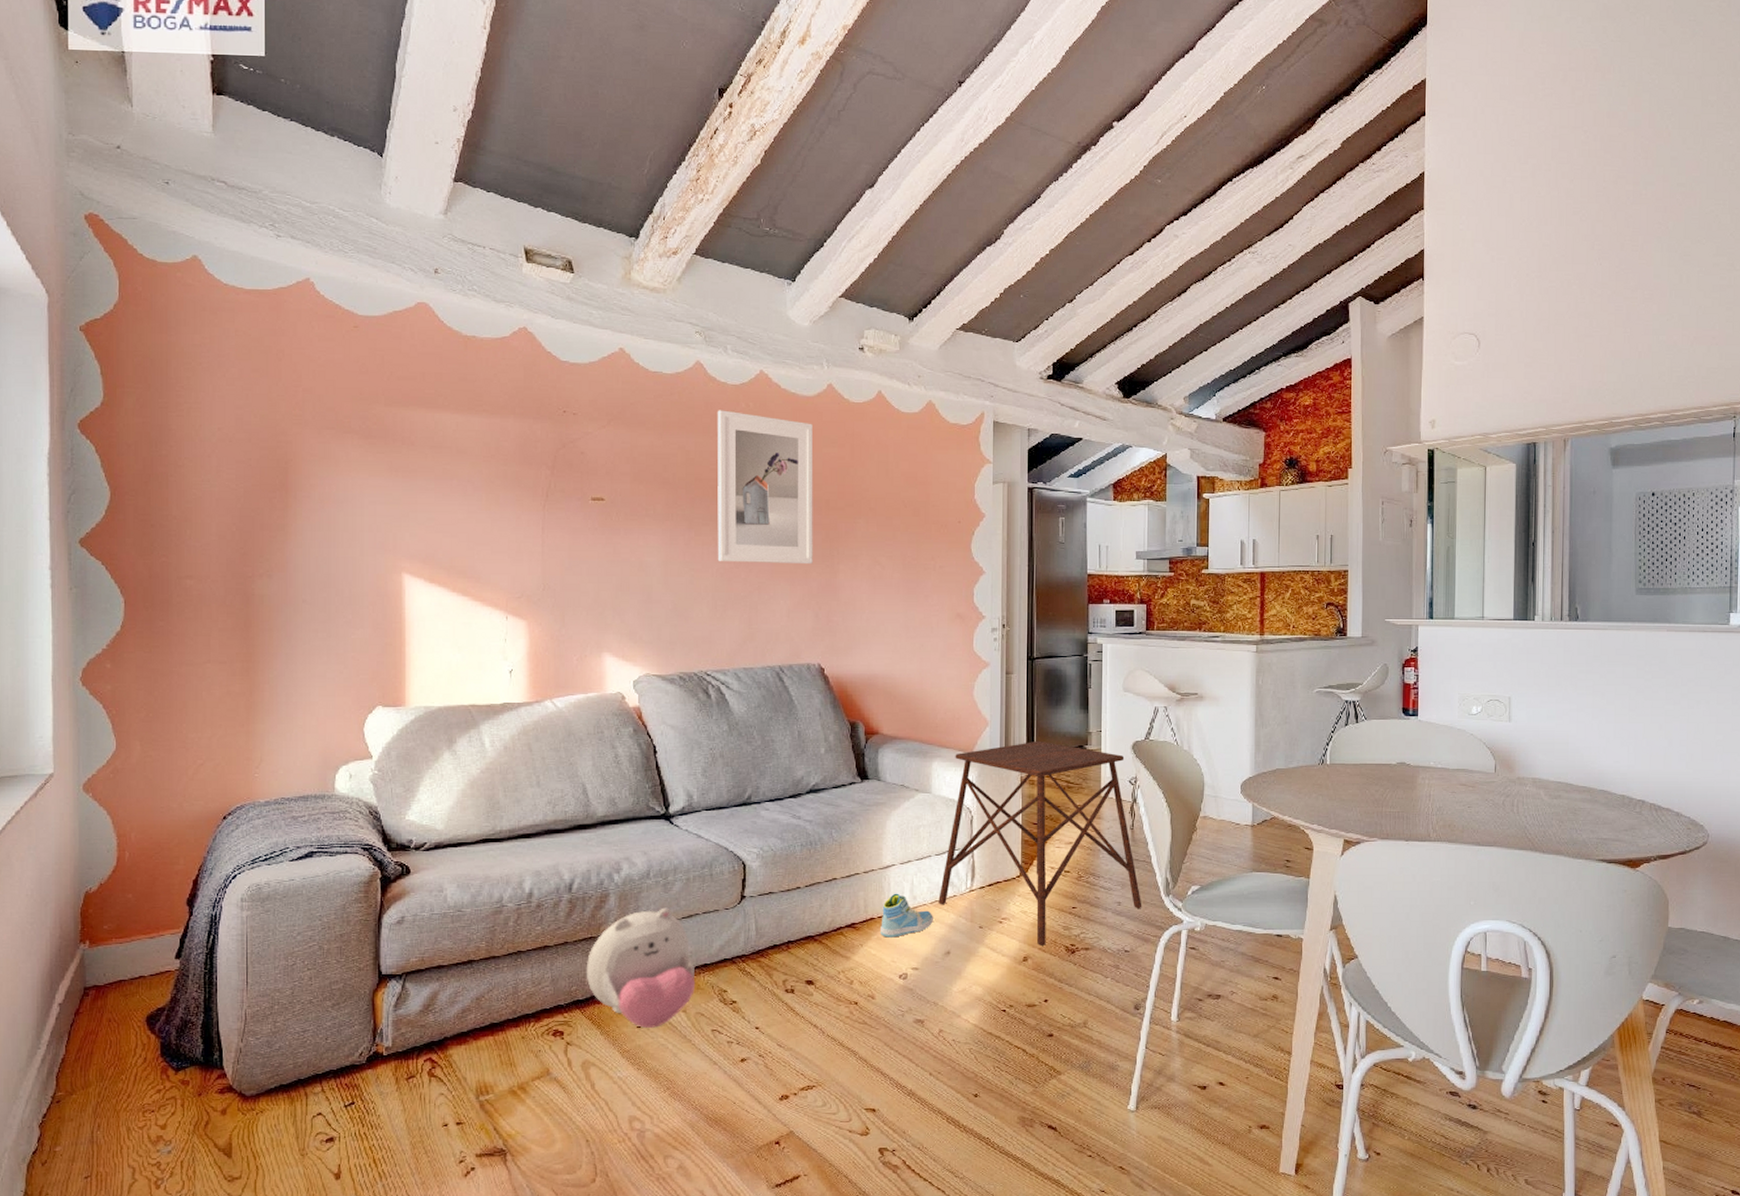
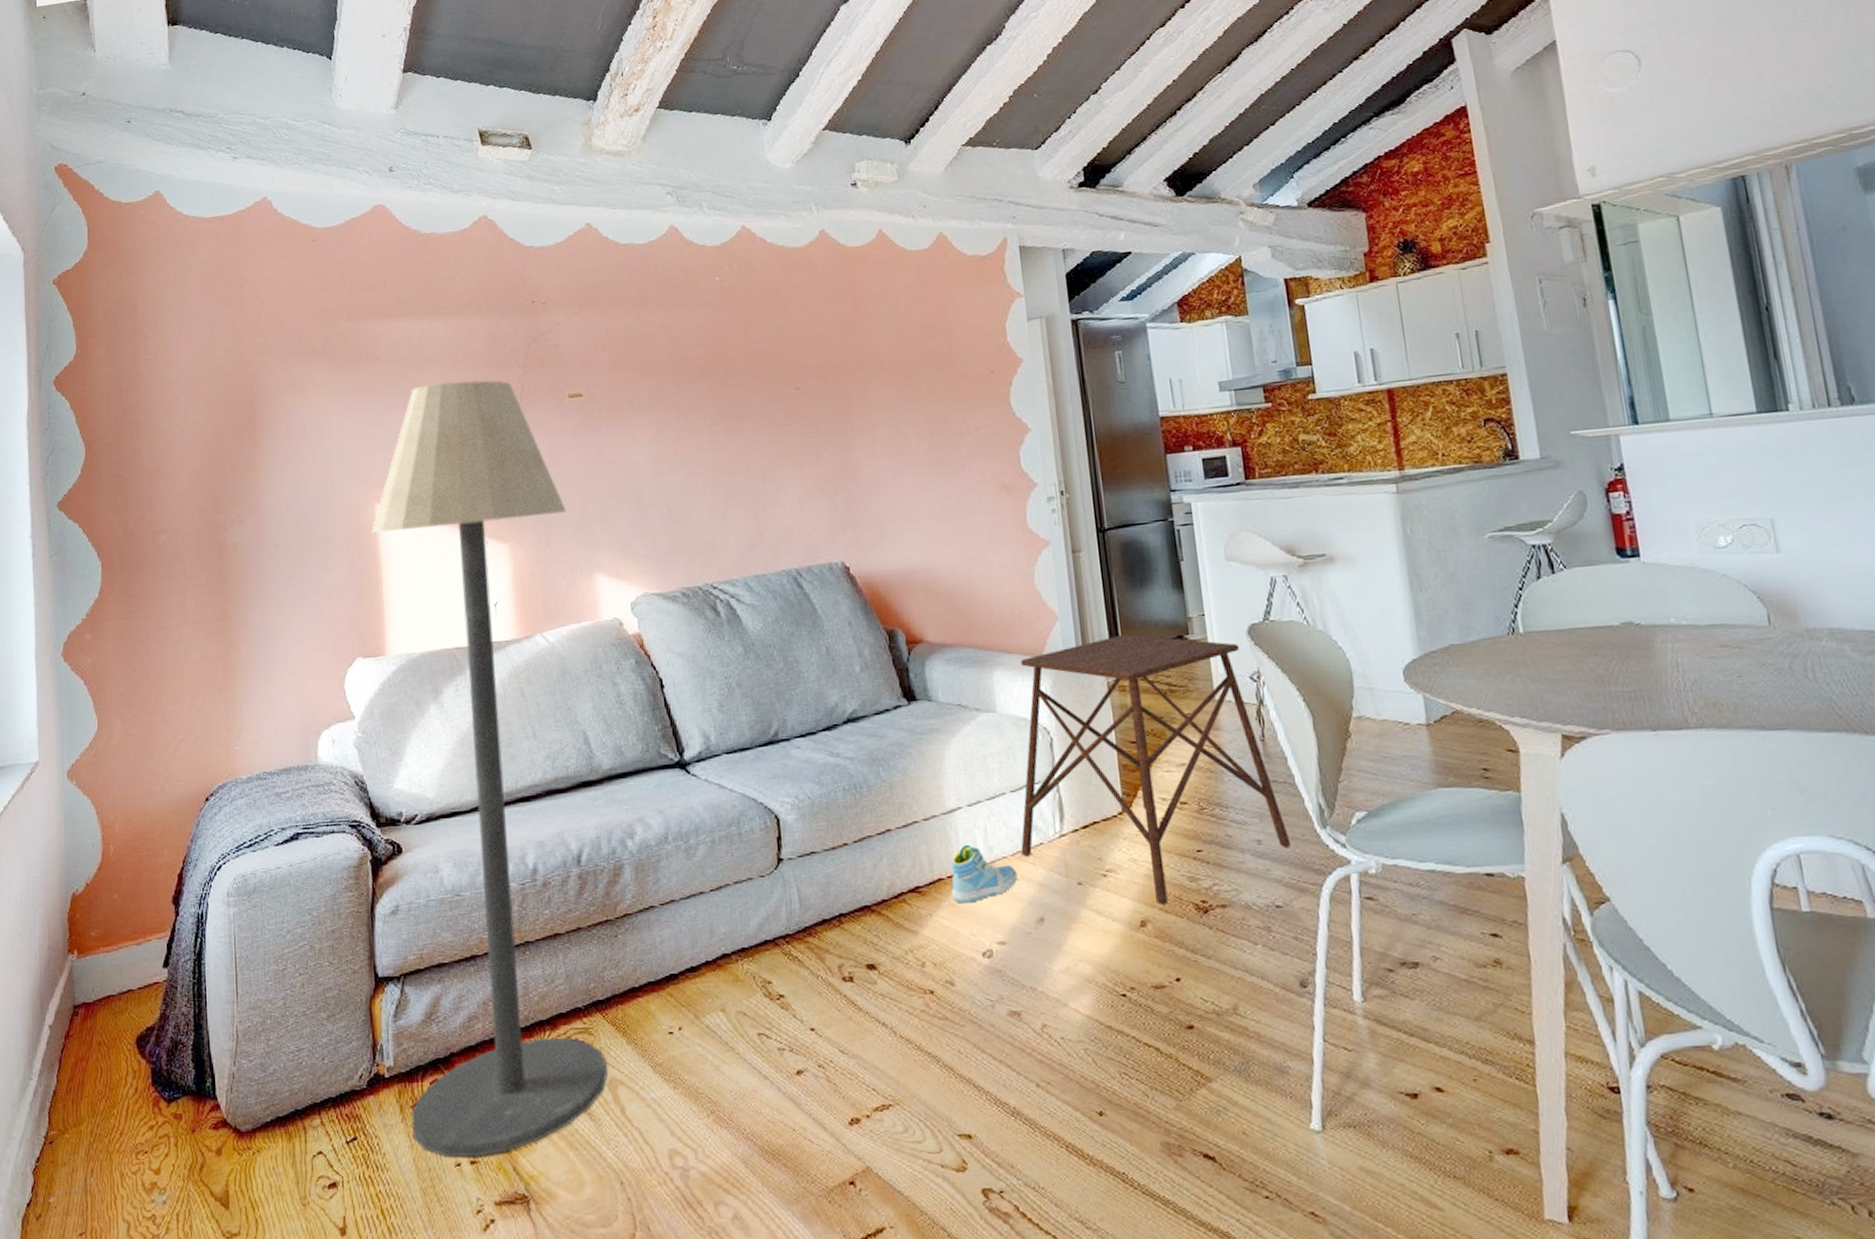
floor lamp: none [398,473,582,1120] -> present [371,380,608,1159]
plush toy: present [586,907,696,1028] -> none [604,878,734,1034]
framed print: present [717,410,814,565] -> none [697,276,823,452]

